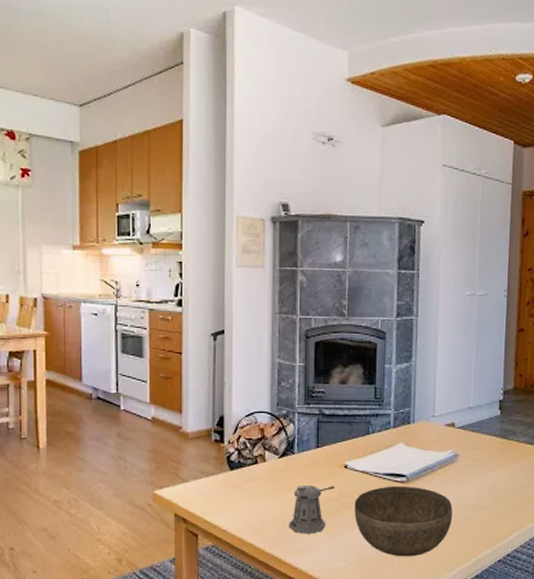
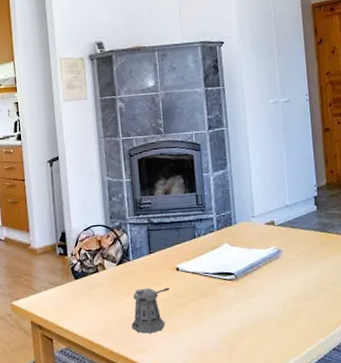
bowl: present [354,486,453,557] -> none [189,283,283,351]

